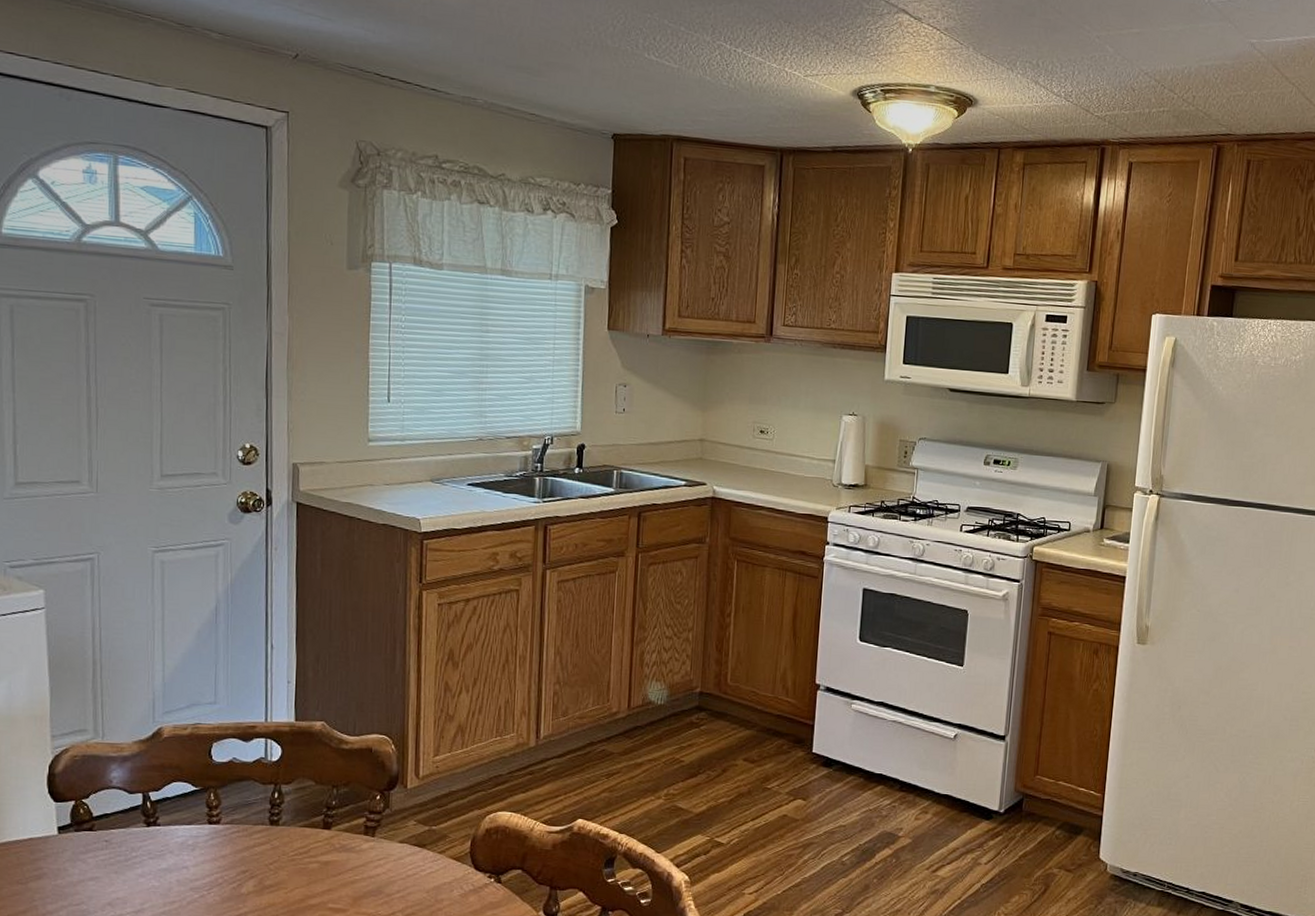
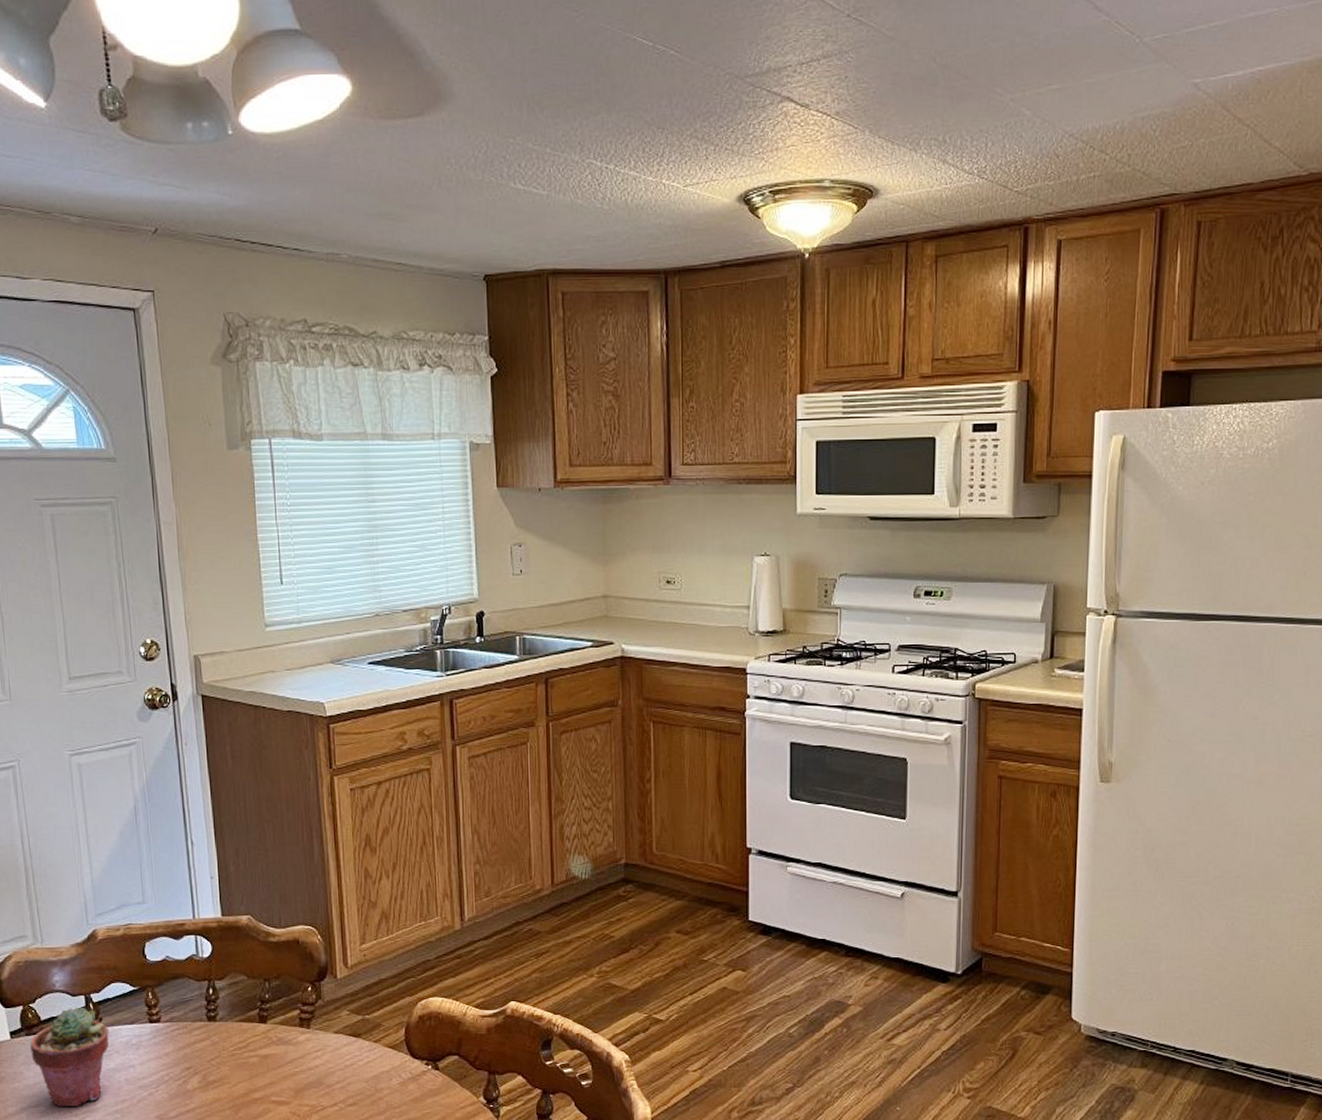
potted succulent: none [78,804,164,907] -> present [30,1007,109,1107]

